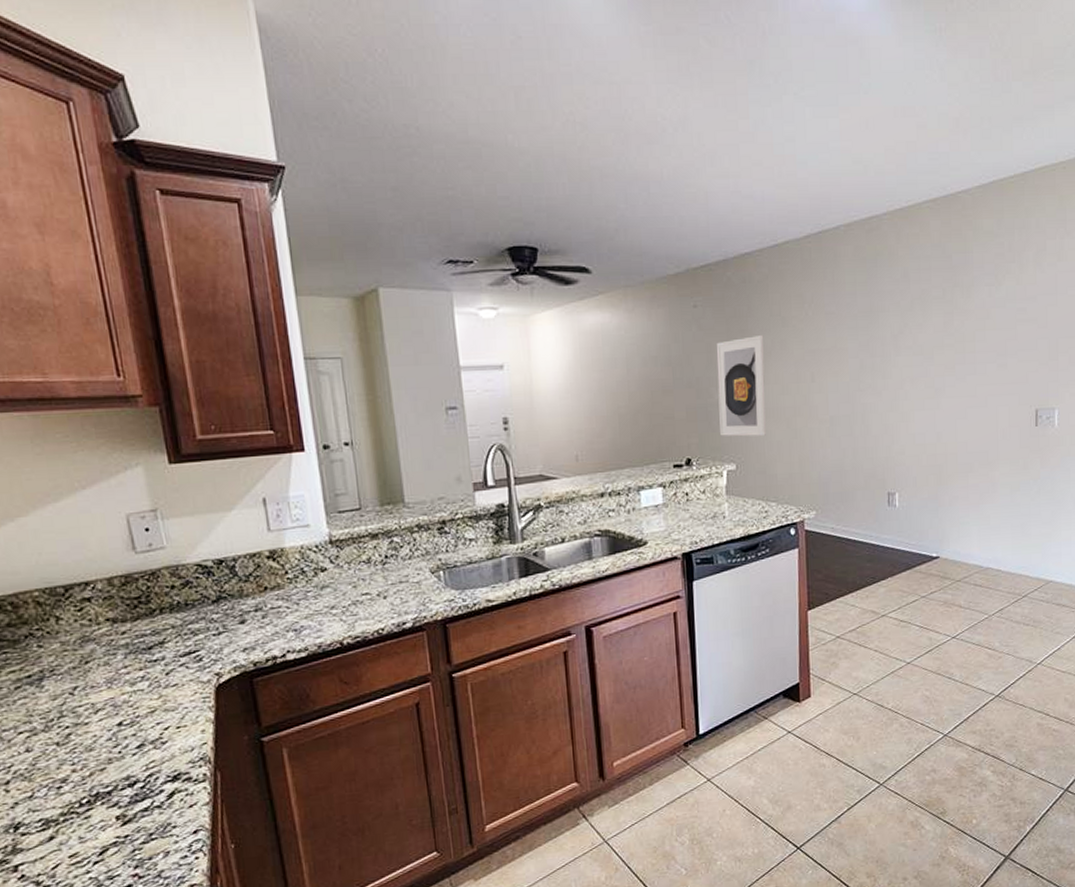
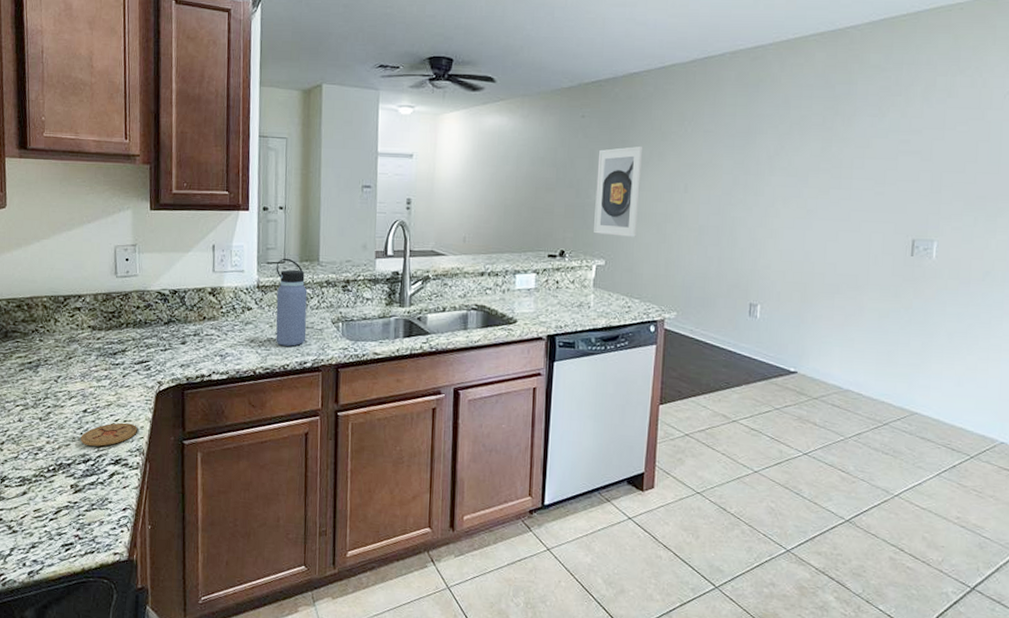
coaster: none [119,729,197,765] -> present [80,422,137,446]
water bottle: none [350,503,401,608] -> present [276,258,307,347]

